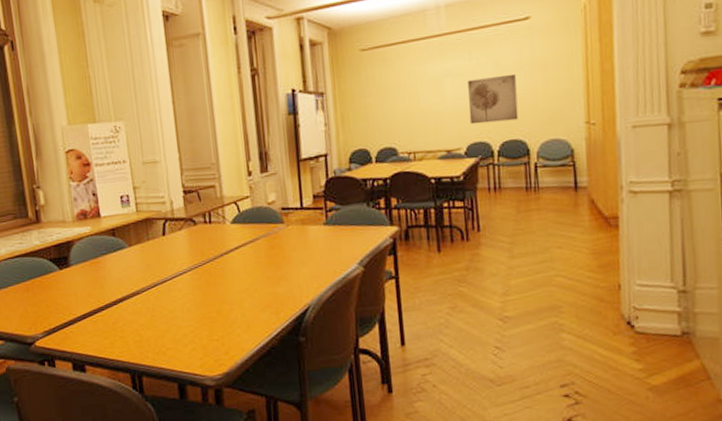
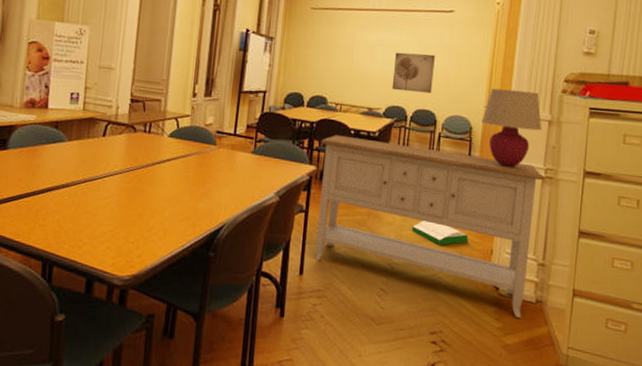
sideboard: none [399,179,672,356] -> present [314,135,545,319]
shoe box: none [520,264,589,290] -> present [412,220,469,246]
table lamp: none [584,93,661,188] -> present [481,88,542,167]

